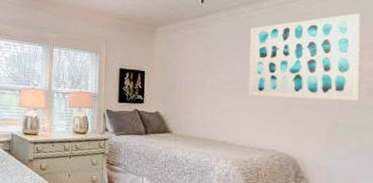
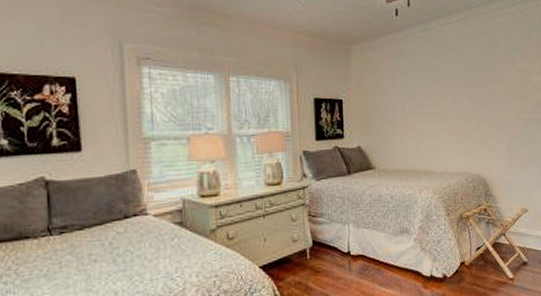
wall art: present [249,13,361,101] -> none [442,28,531,118]

